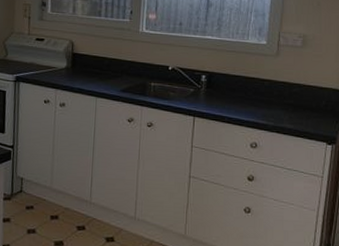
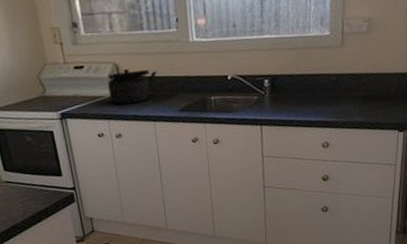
kettle: none [61,46,107,78] -> present [107,68,157,105]

